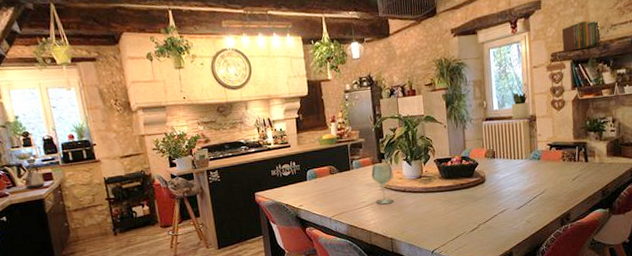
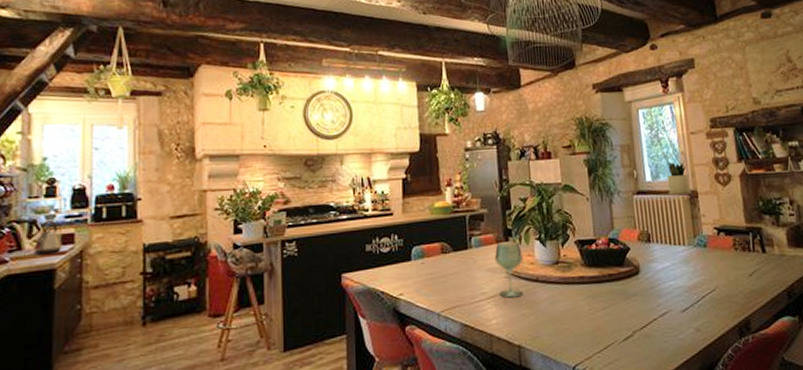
books: present [562,20,601,53] -> none [721,84,767,119]

